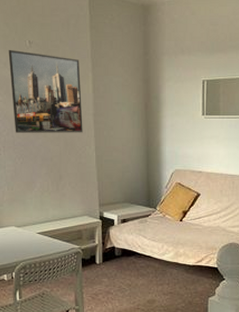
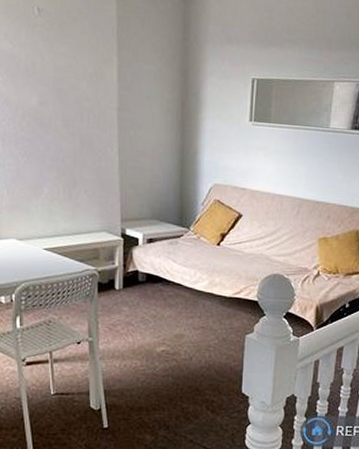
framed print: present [8,49,83,133] -> none [10,16,104,131]

